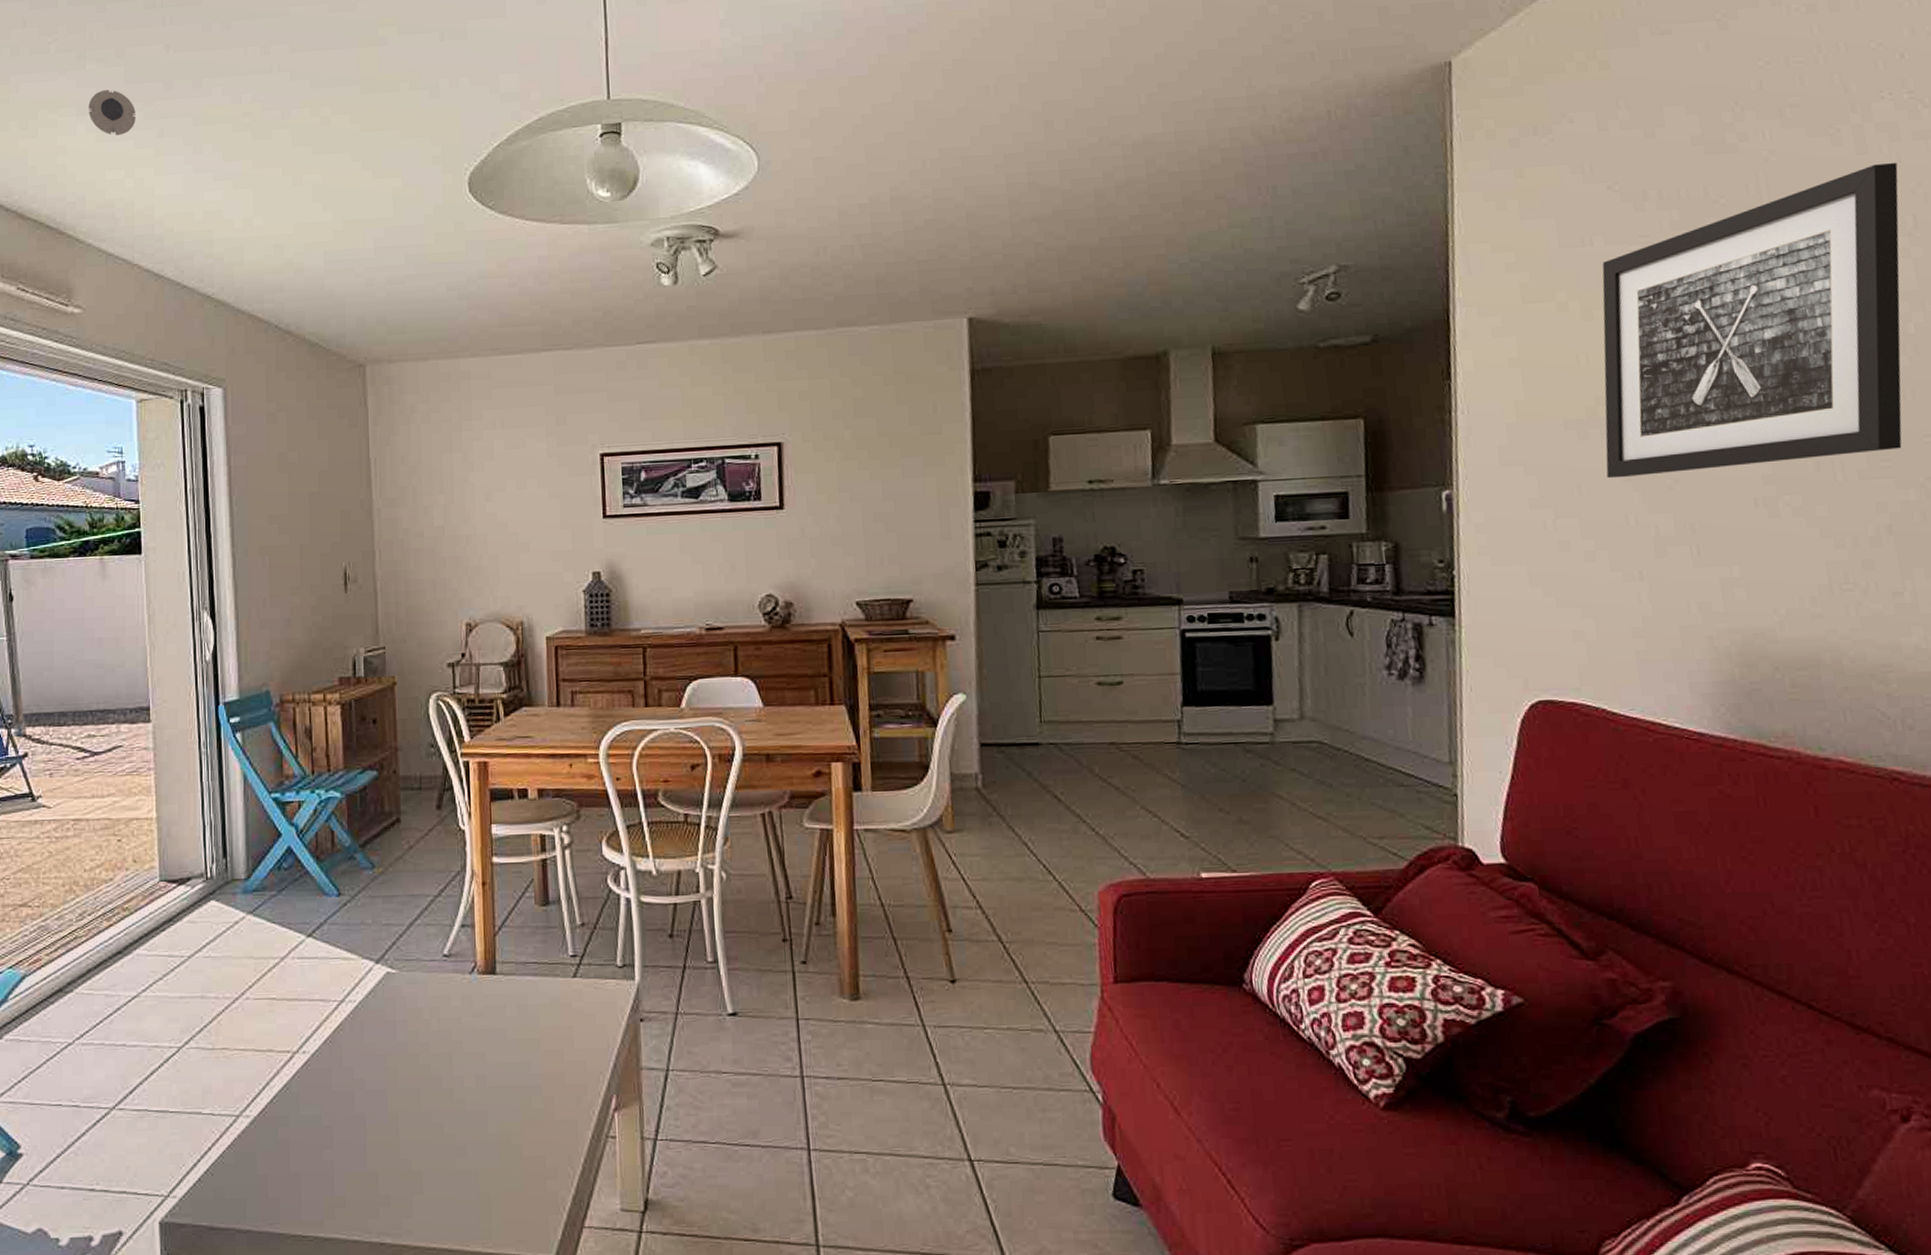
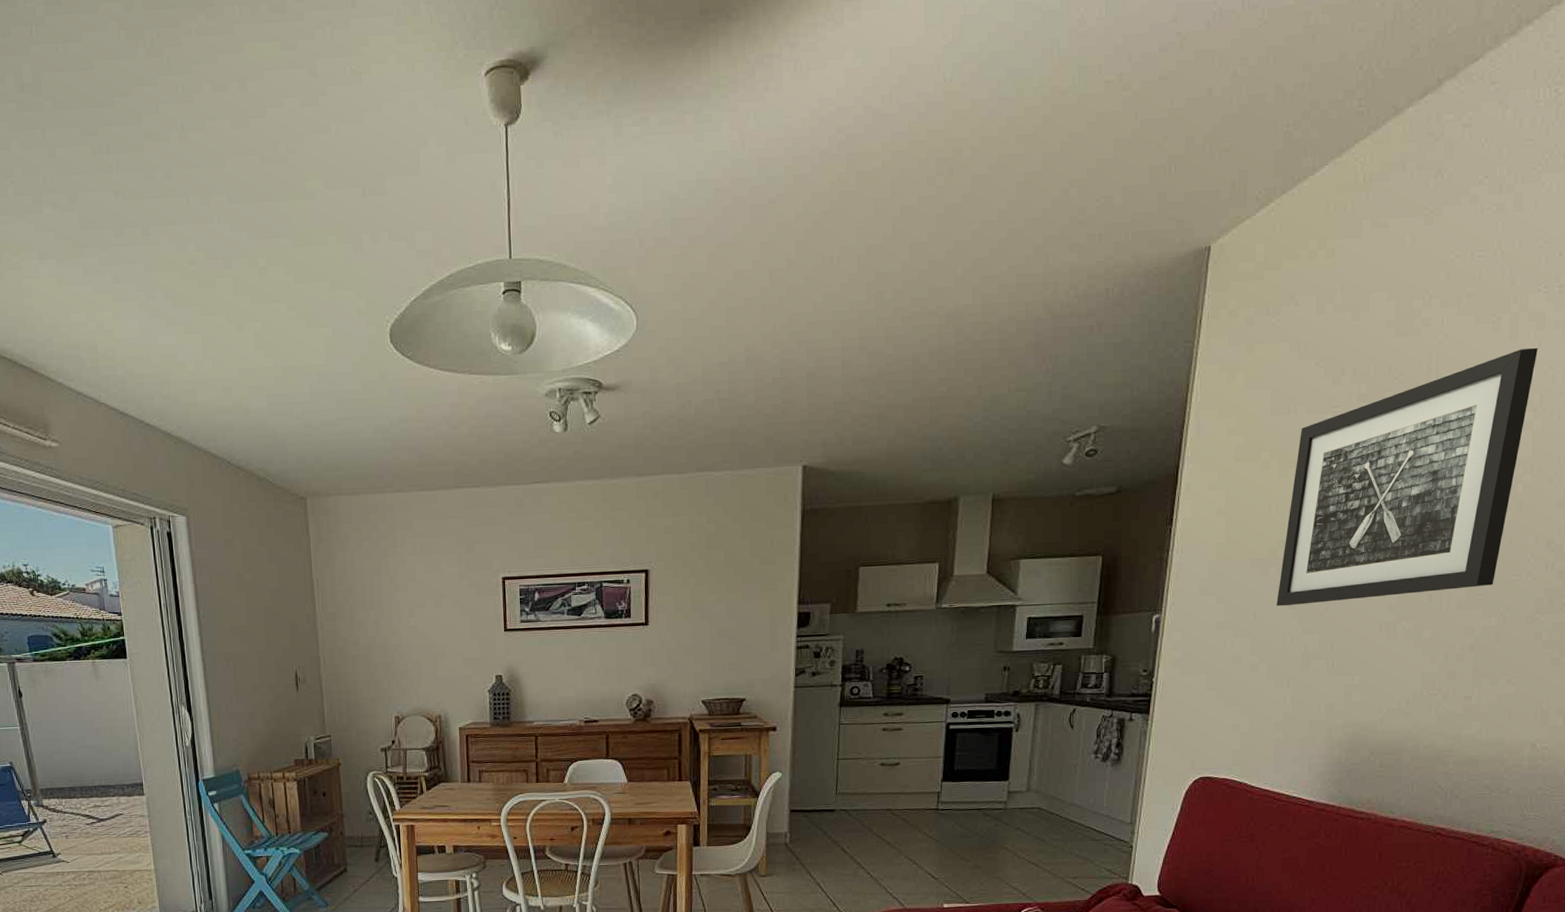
smoke detector: present [88,89,136,136] -> none [48,234,92,280]

